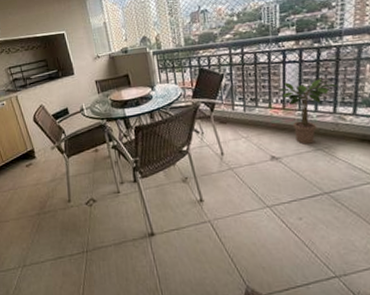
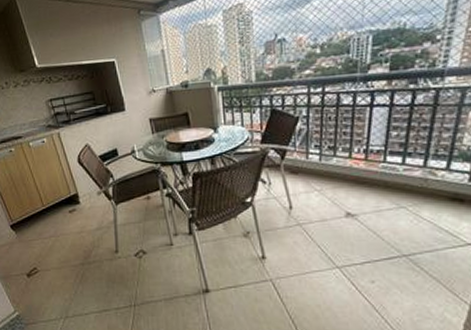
potted plant: present [277,79,339,144] -> none [360,127,433,201]

